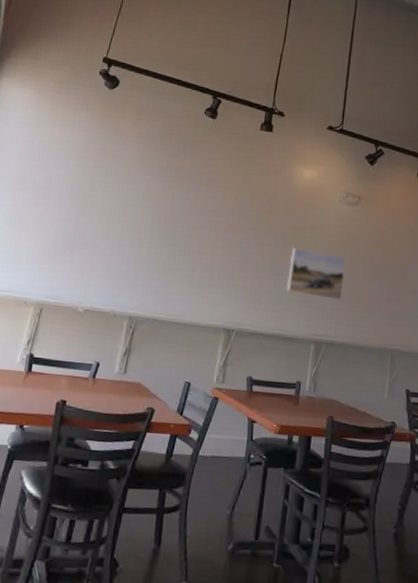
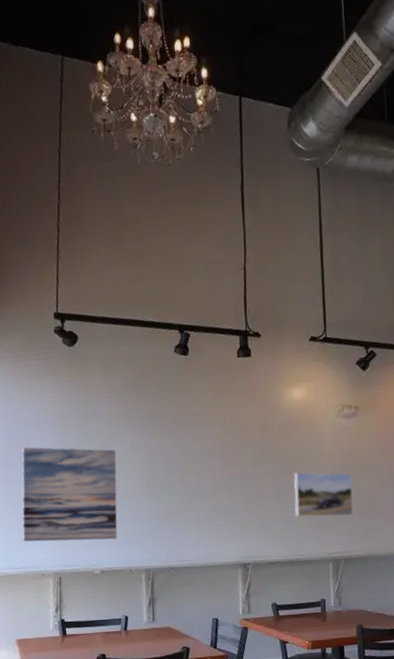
wall art: none [15,172,129,280] -> present [22,447,118,542]

